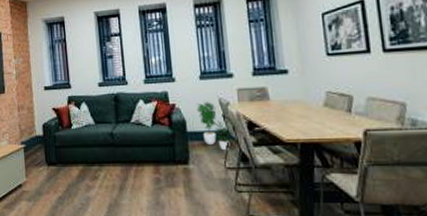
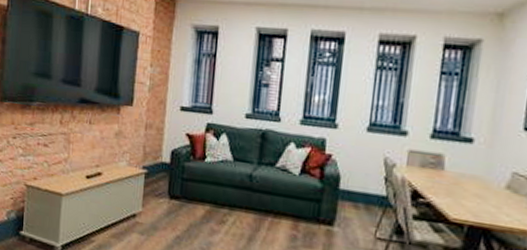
potted plant: present [196,100,233,150] -> none [355,157,392,218]

